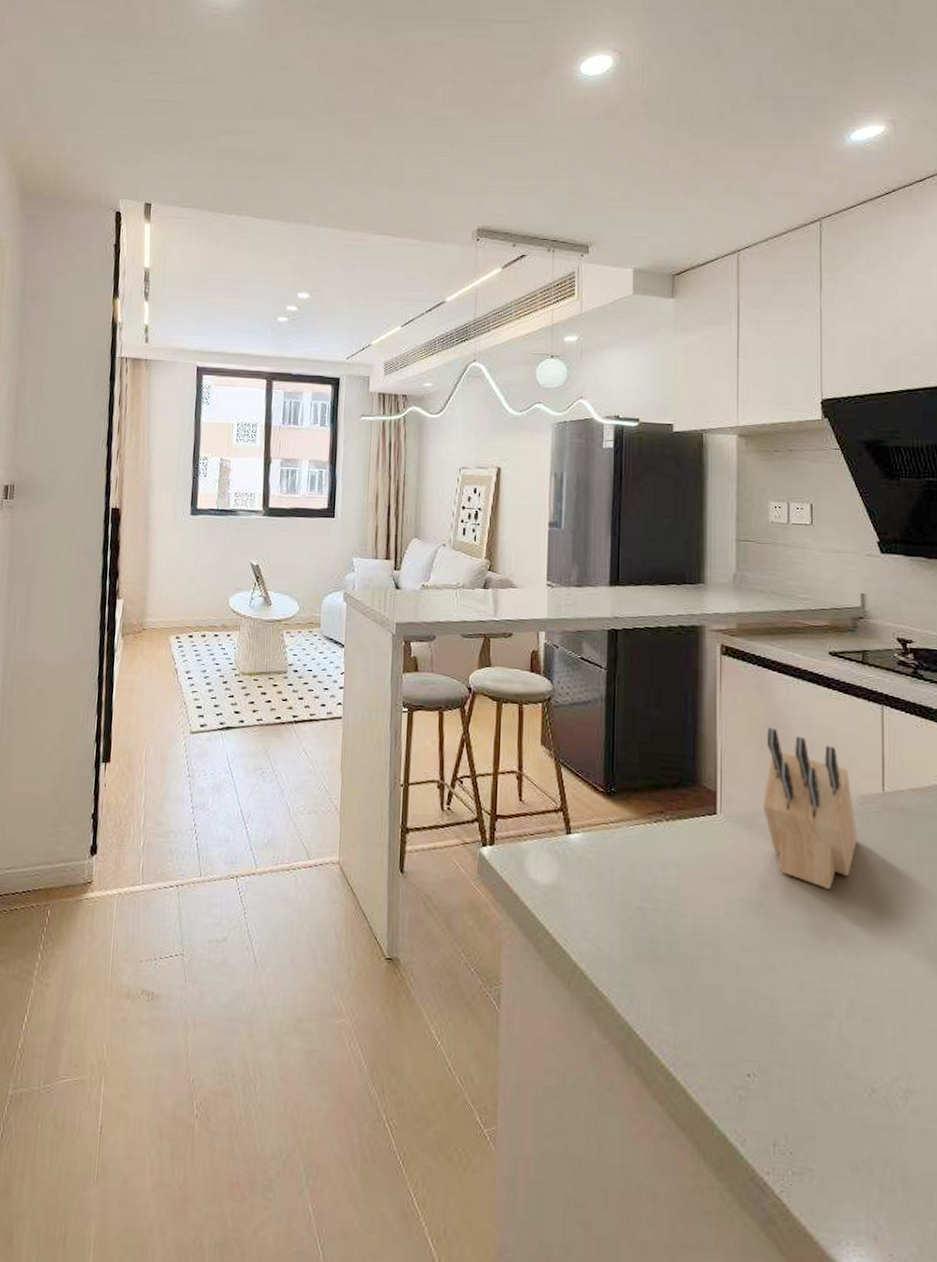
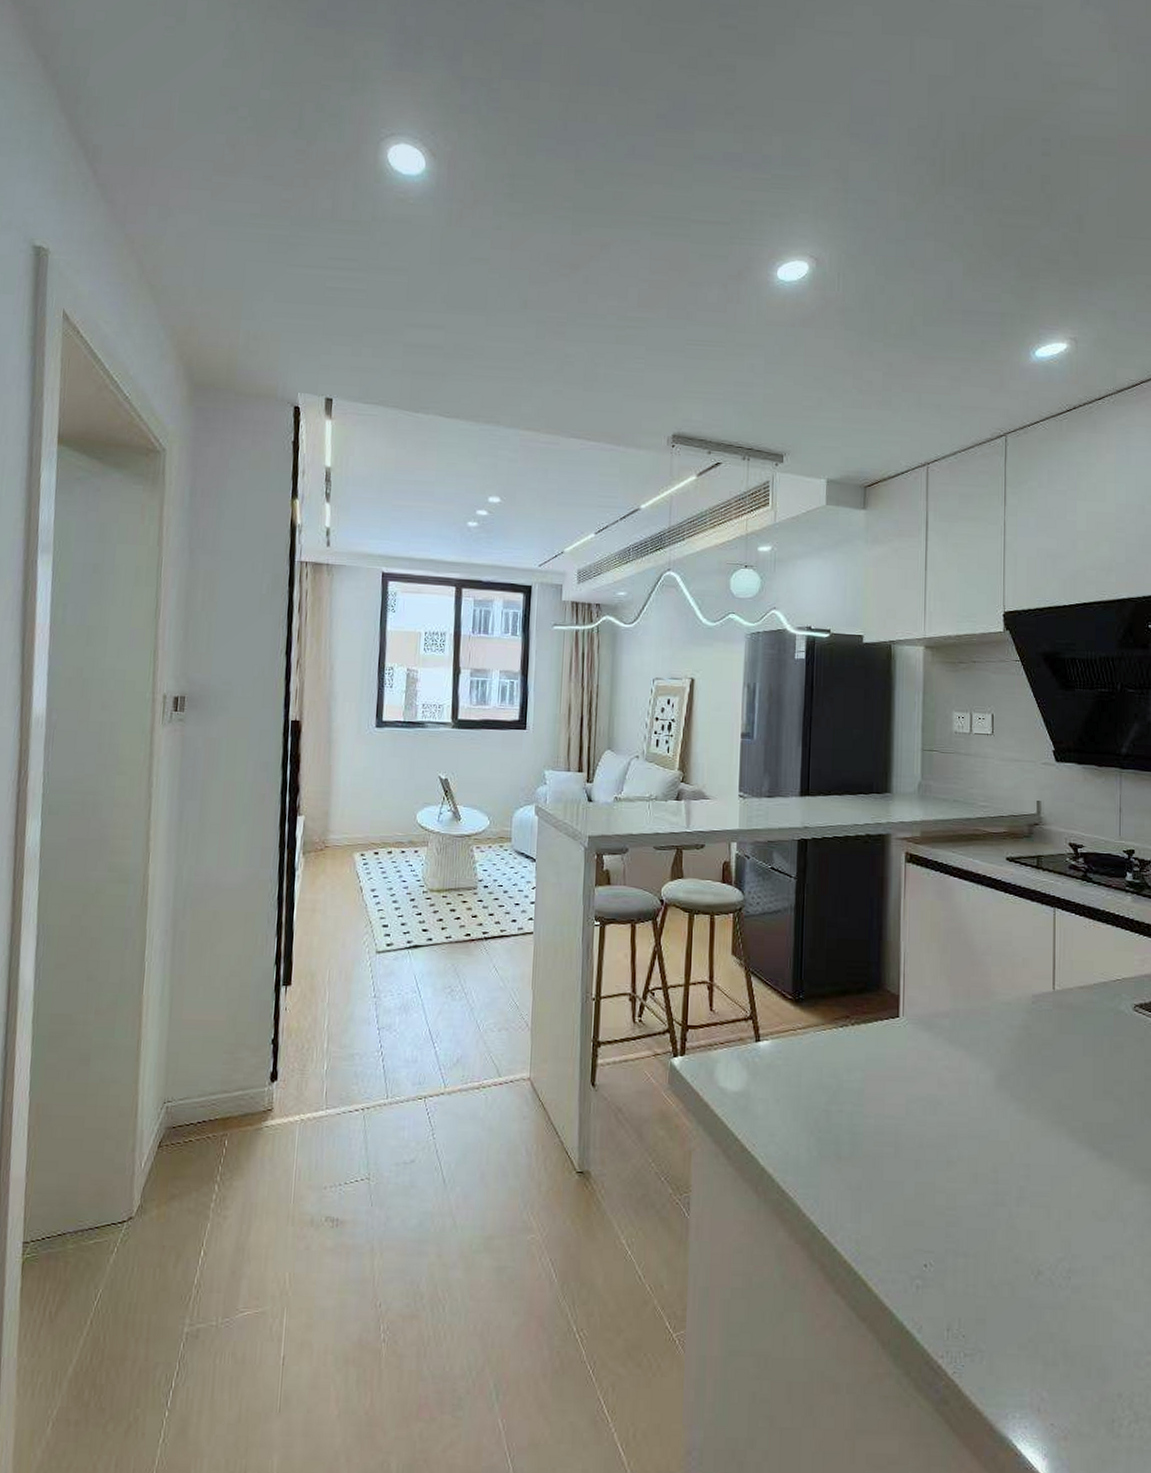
knife block: present [763,727,857,890] -> none [943,931,1029,1086]

